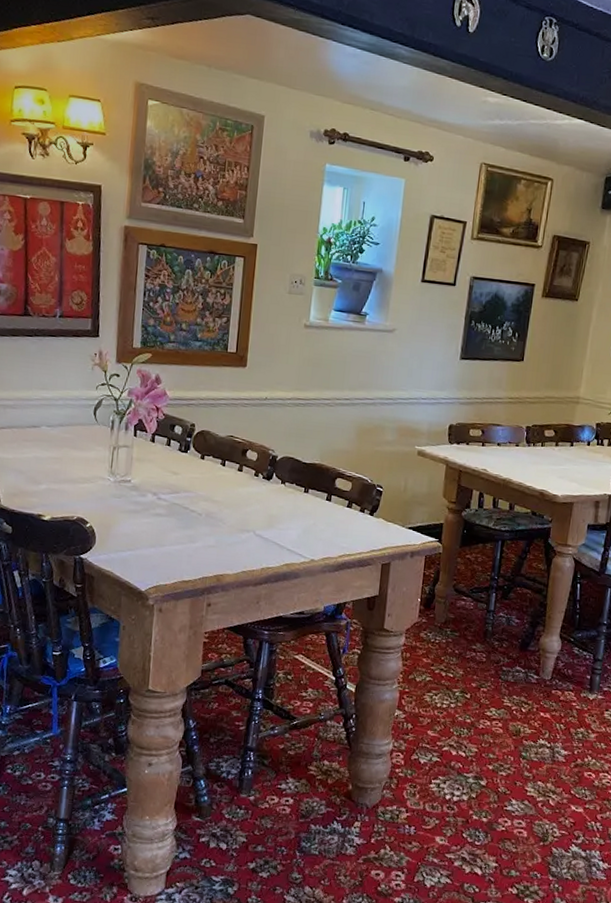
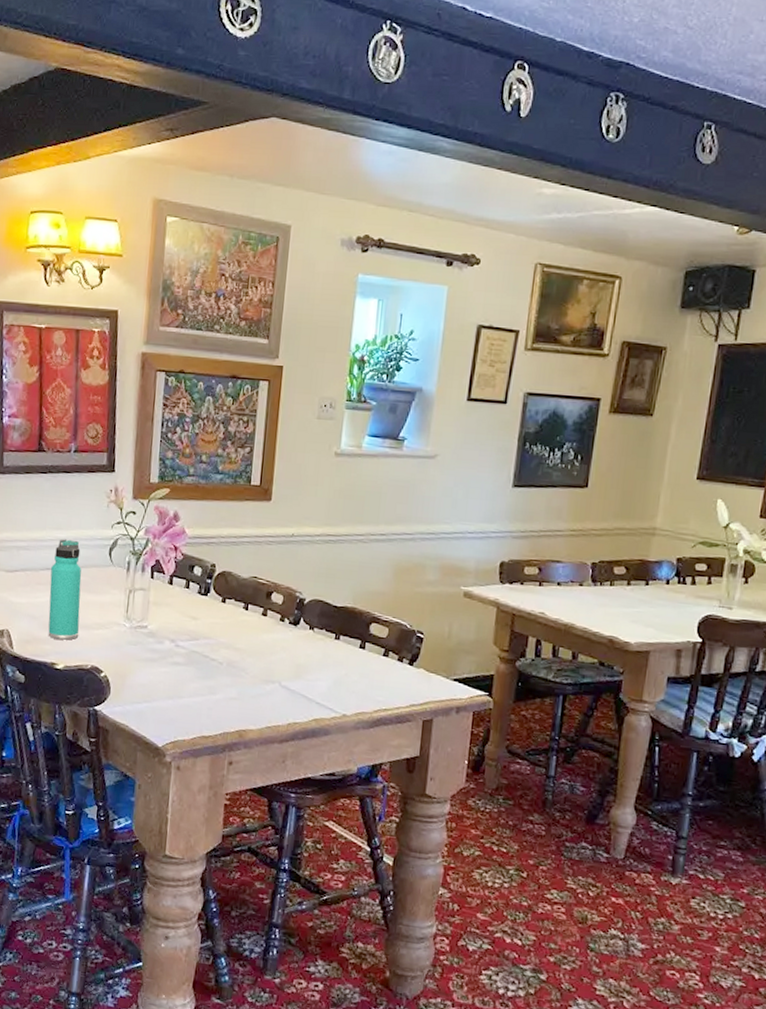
thermos bottle: none [35,398,68,494] -> present [48,539,82,640]

